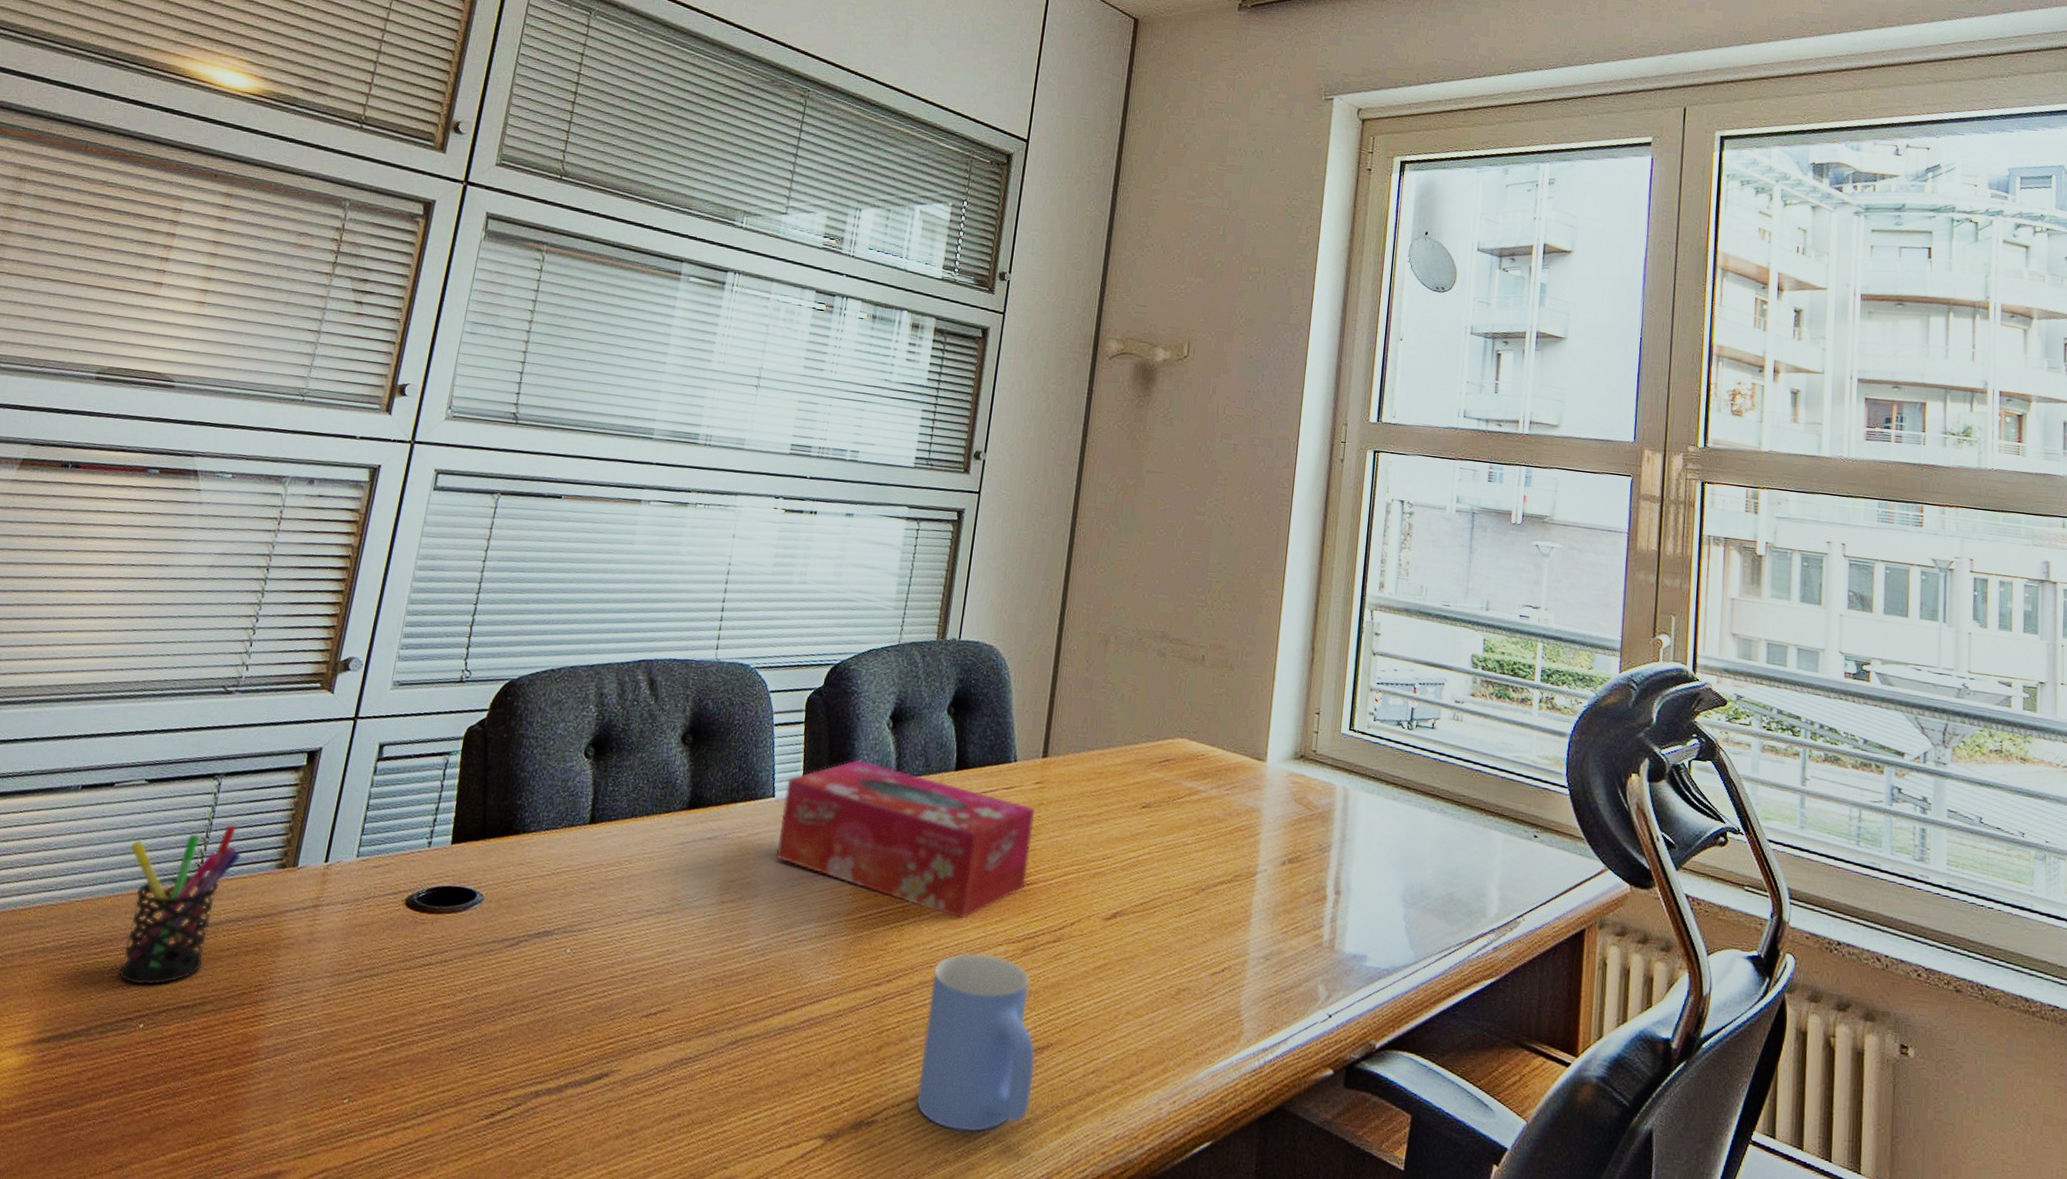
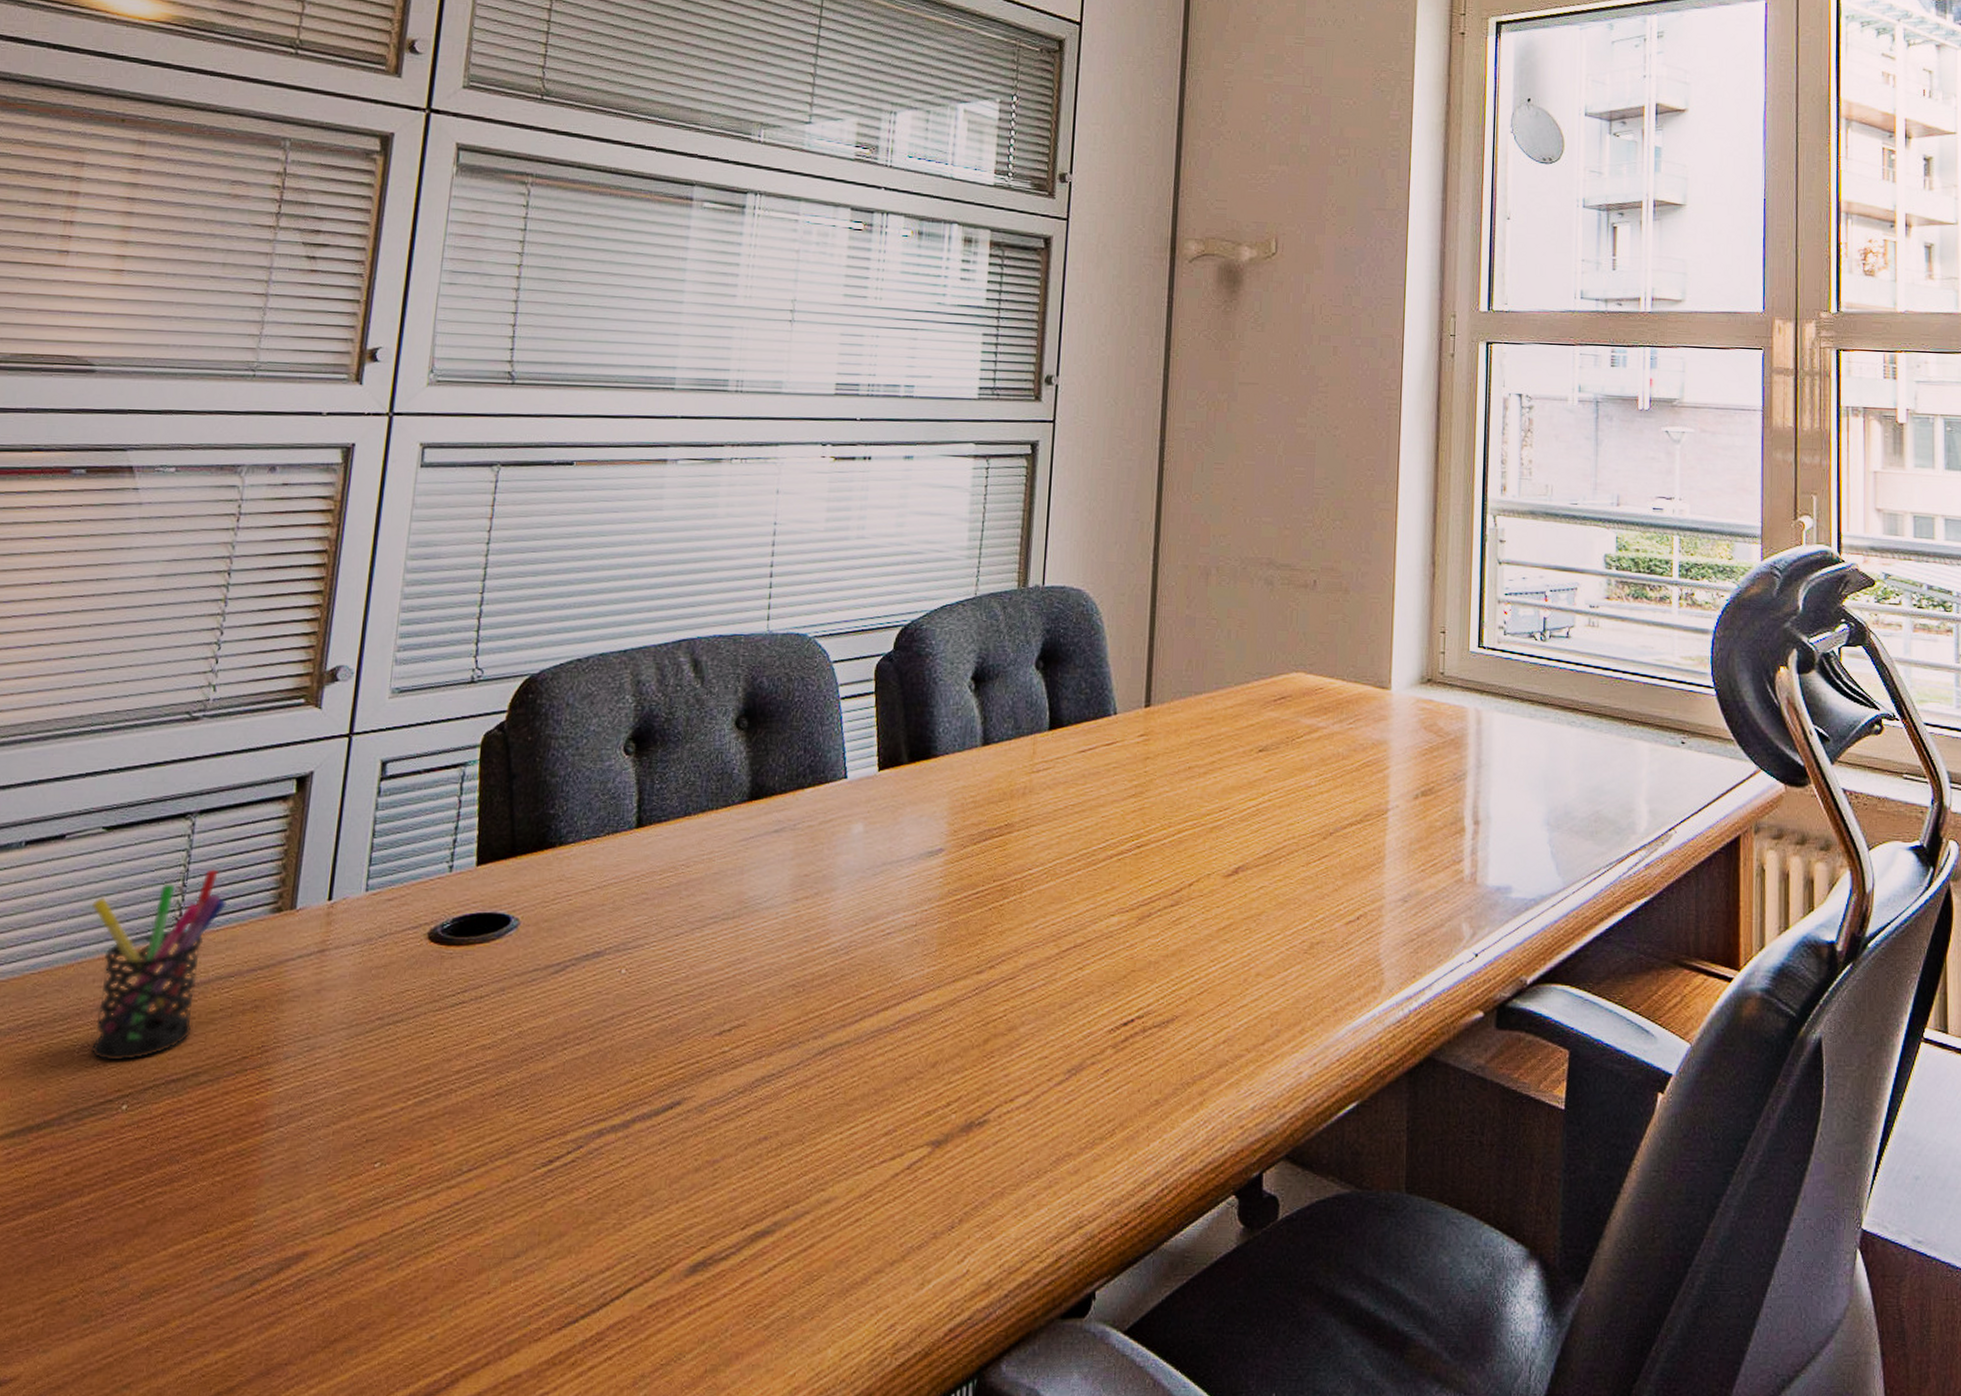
tissue box: present [777,759,1036,919] -> none [855,727,1141,892]
mug: present [916,953,1035,1132] -> none [1031,926,1160,1121]

